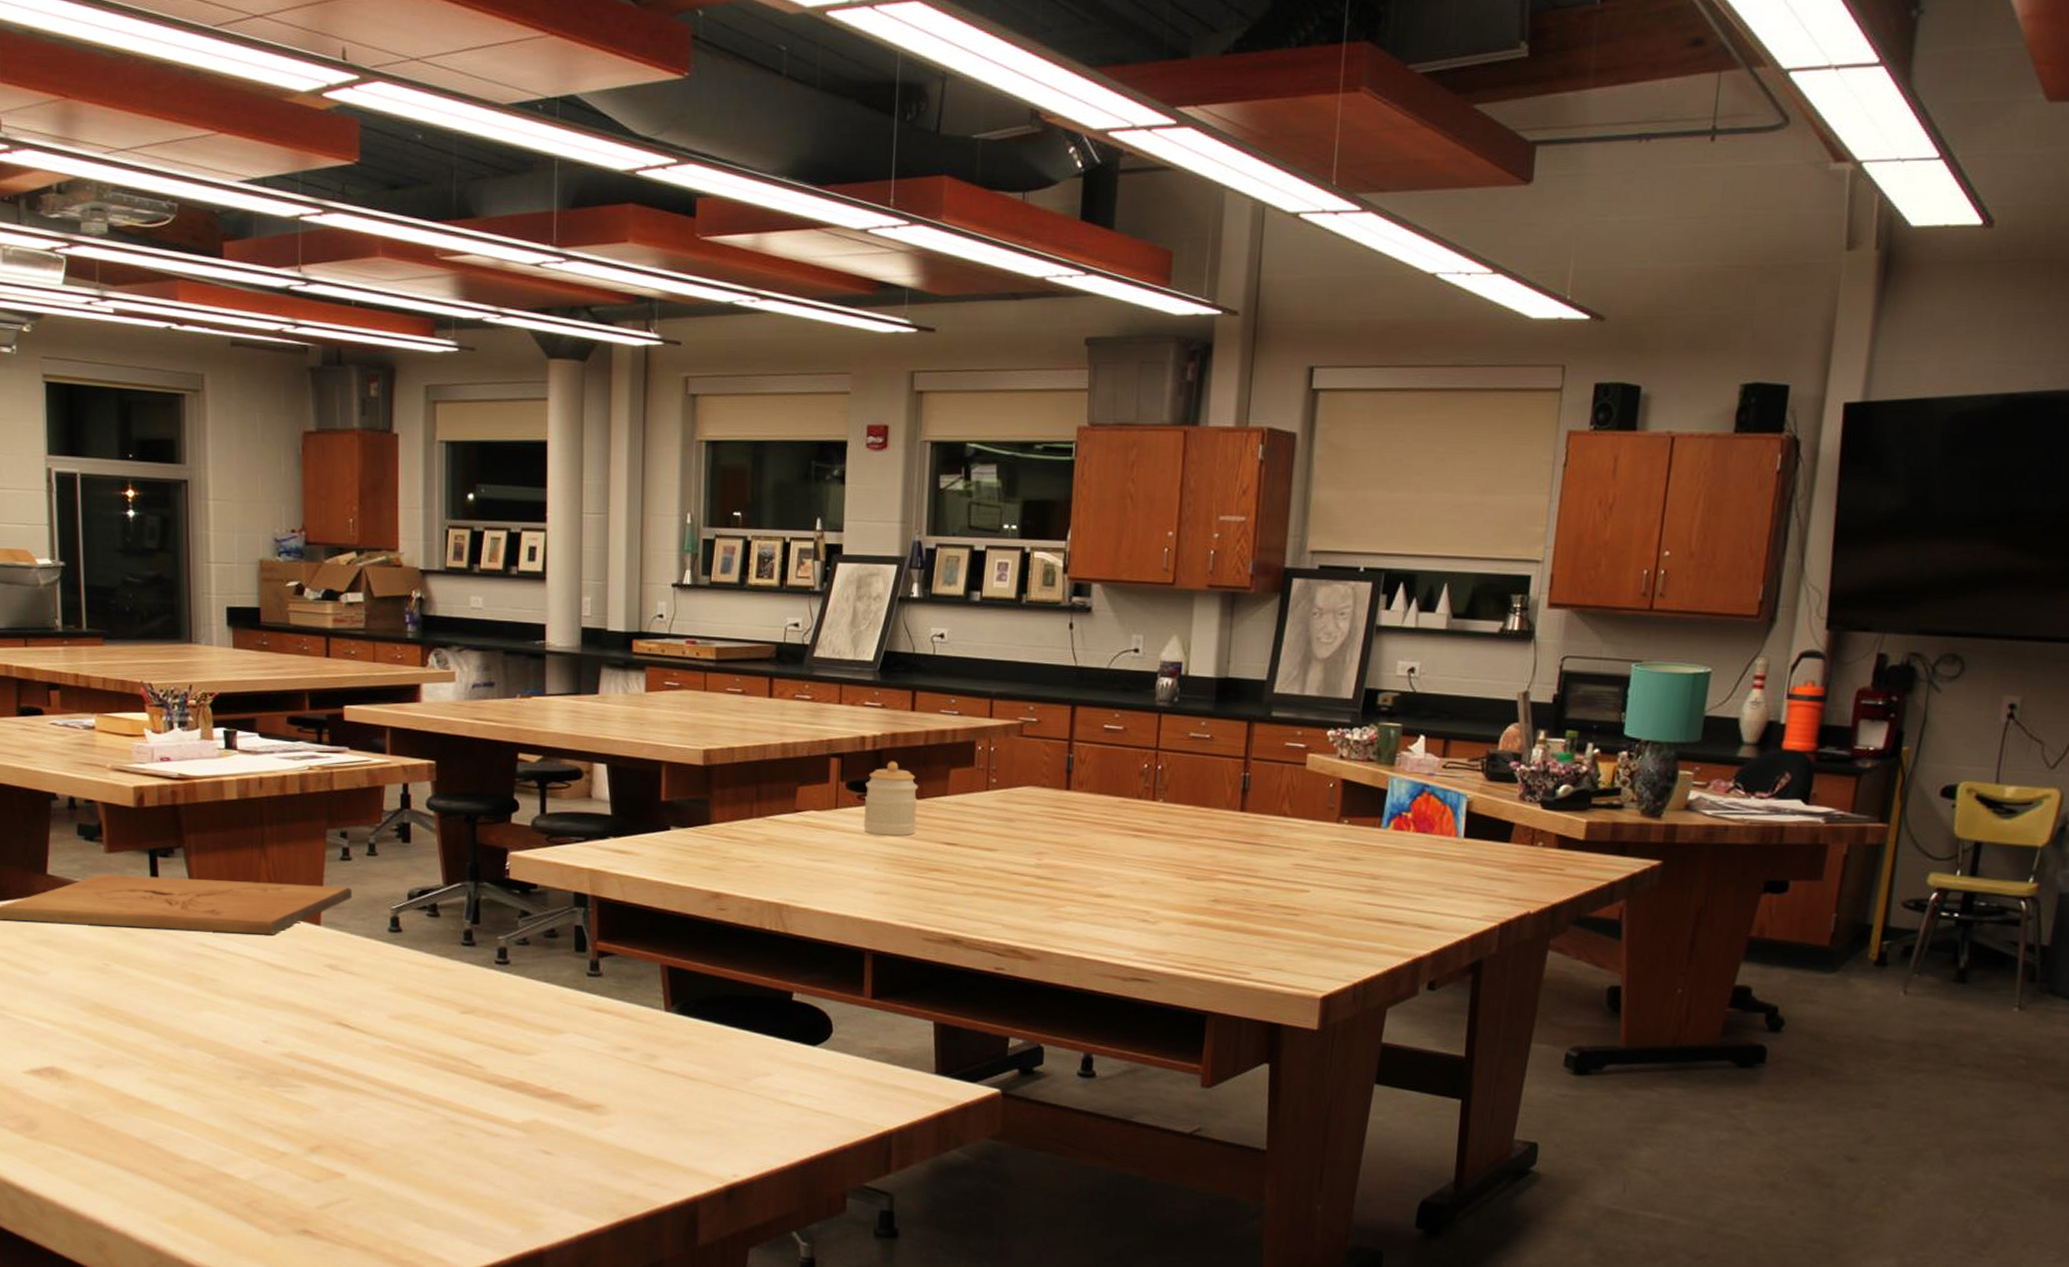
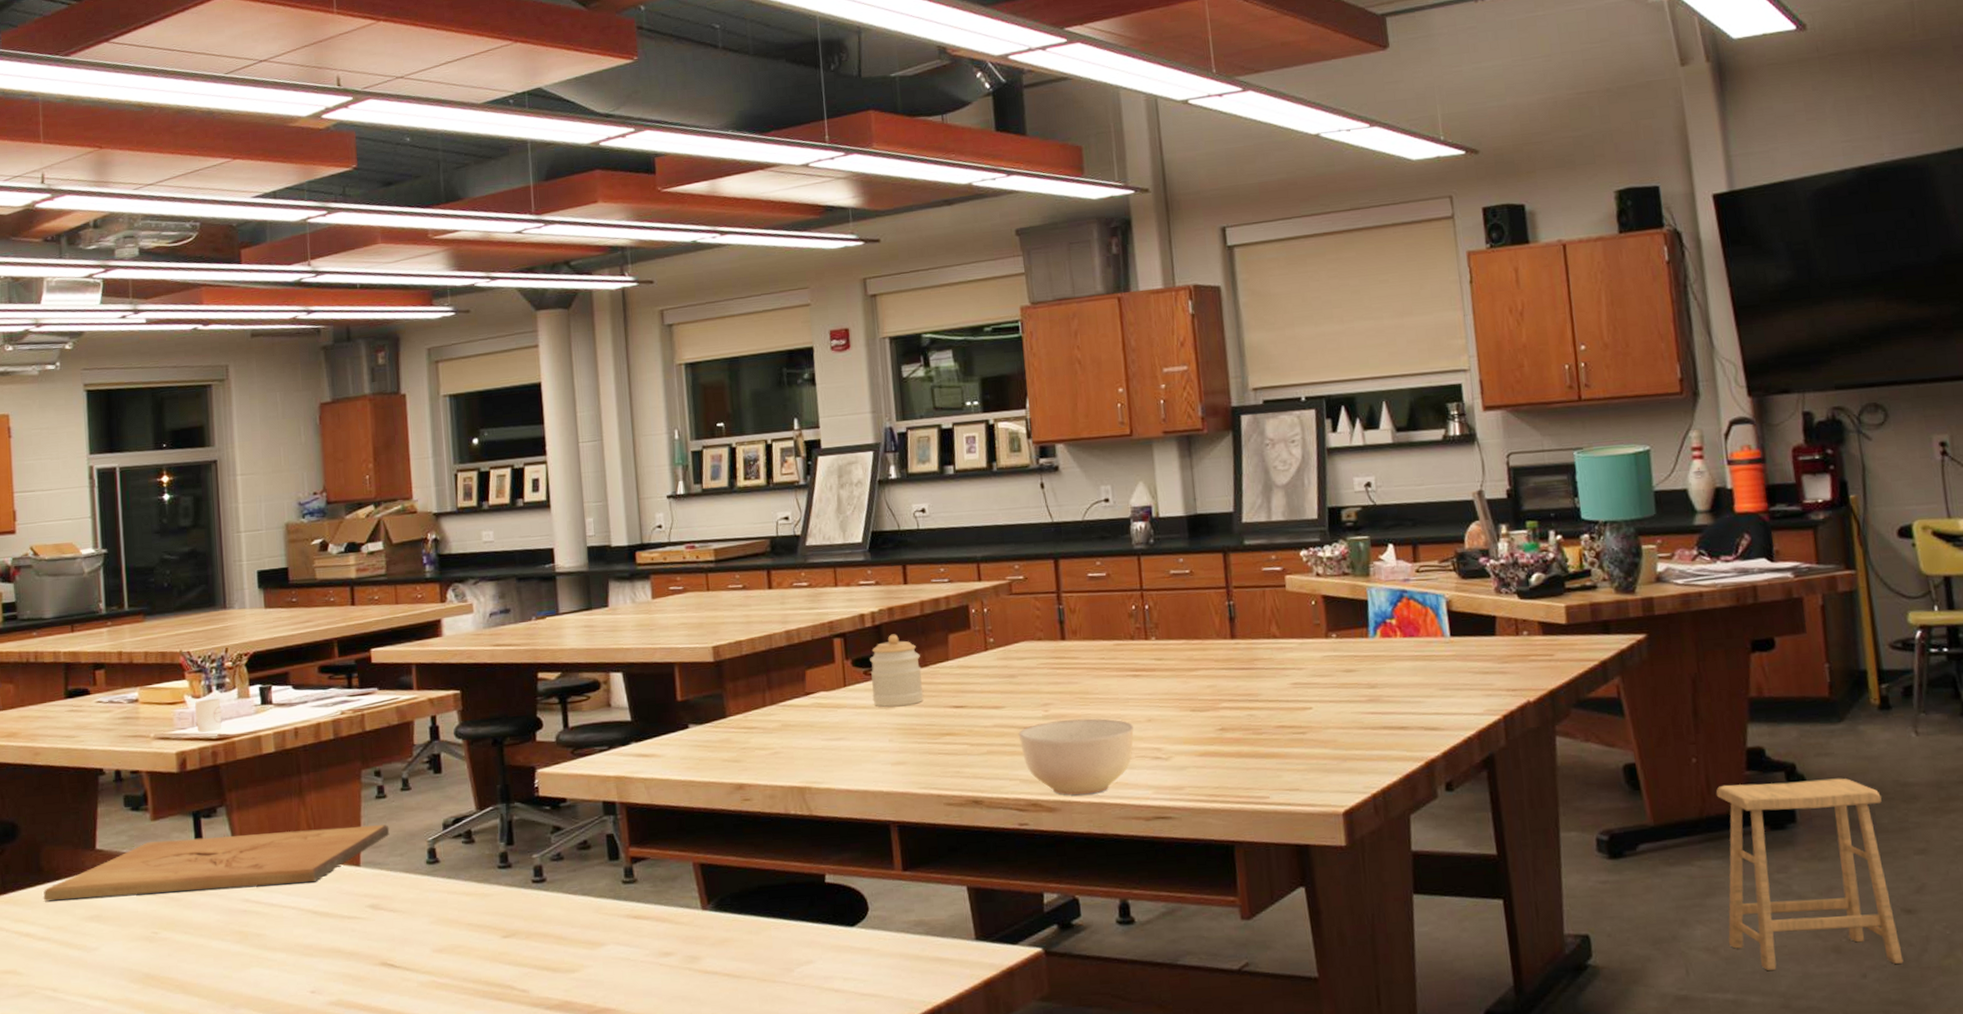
mug: none [154,735,183,770] -> present [194,698,222,733]
bowl: none [1007,871,1125,948] -> present [1018,719,1134,795]
stool: none [1670,1018,1854,1207] -> present [1716,778,1904,972]

